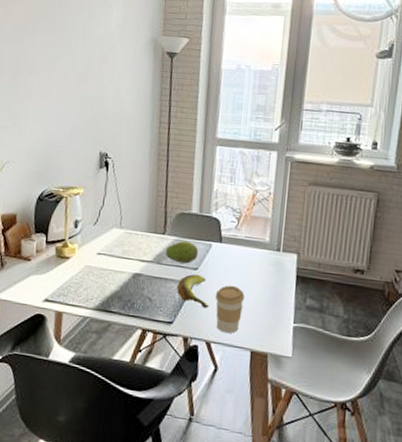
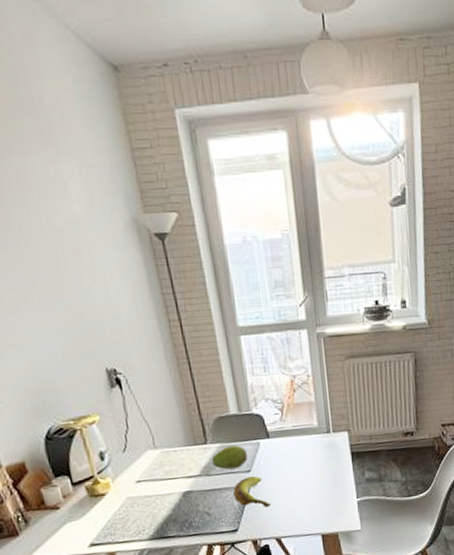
coffee cup: present [215,285,245,333] -> none [274,477,306,525]

